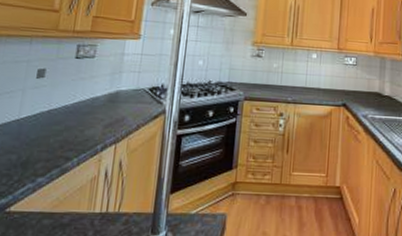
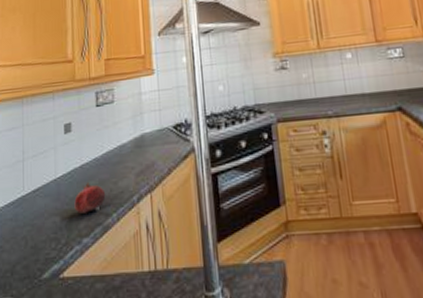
fruit: none [34,126,70,155] -> present [74,181,106,214]

